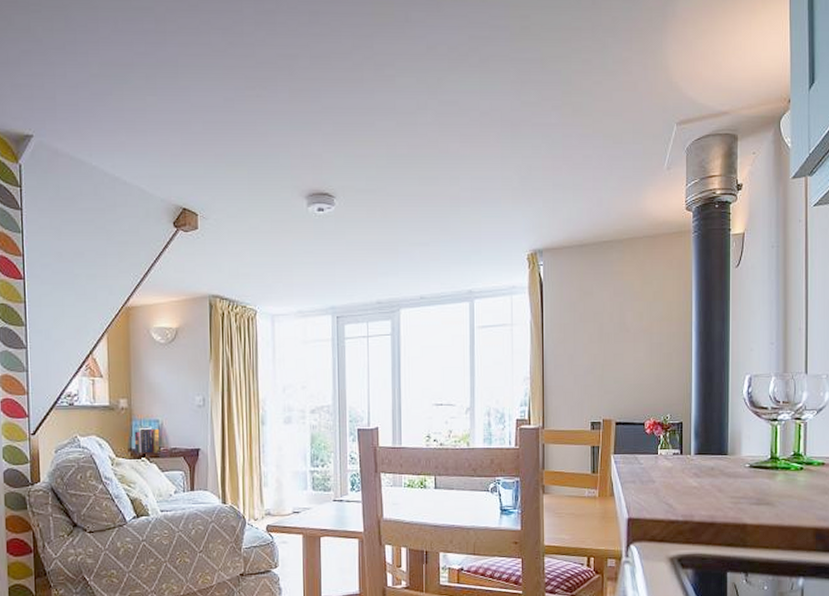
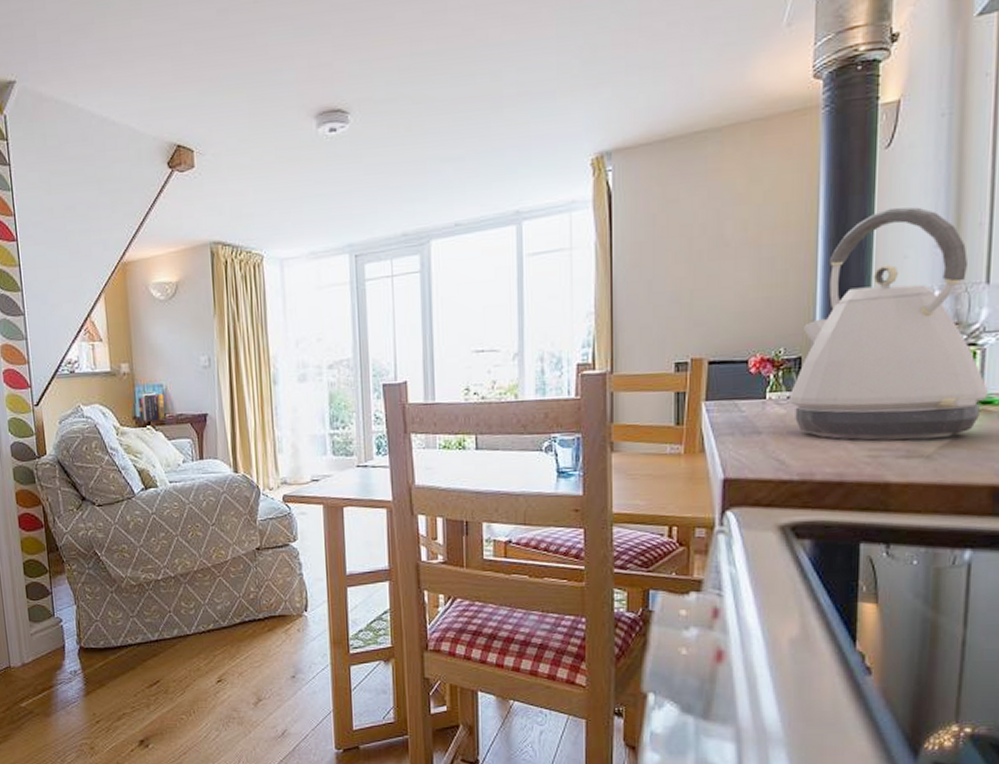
kettle: none [674,312,809,491] -> present [789,207,988,441]

